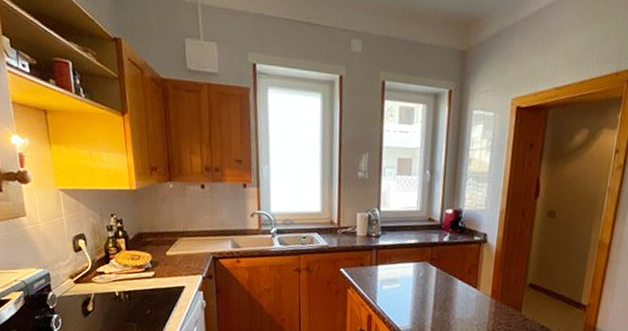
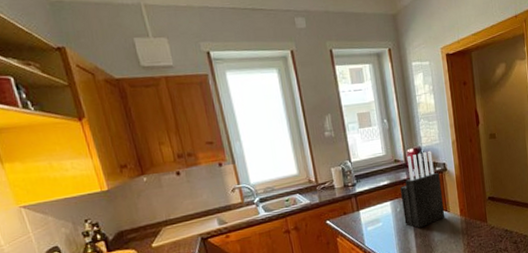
knife block: none [425,215,477,300] -> present [400,150,444,228]

